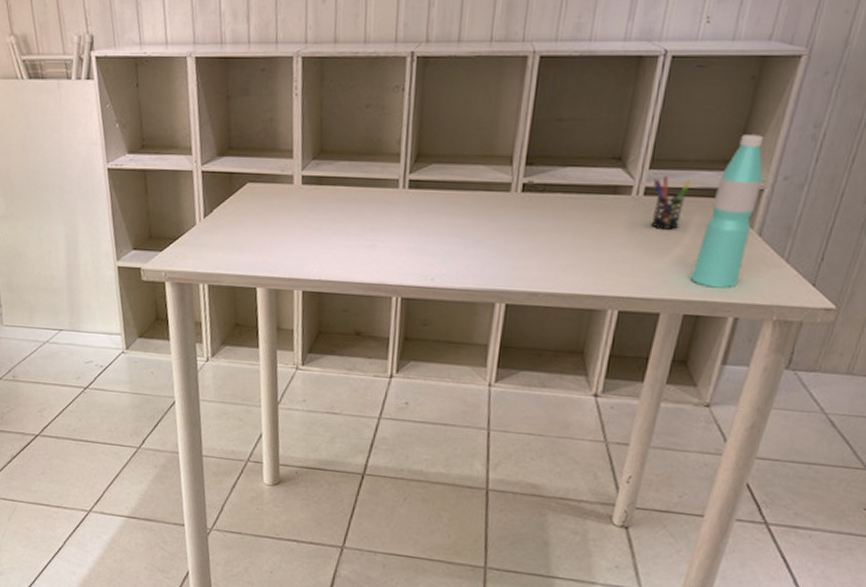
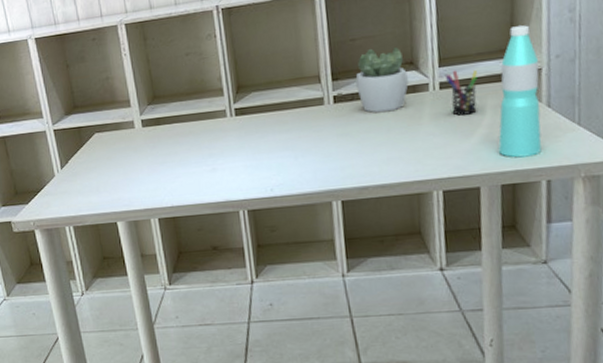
succulent plant: none [550,135,613,212] -> present [355,47,409,113]

